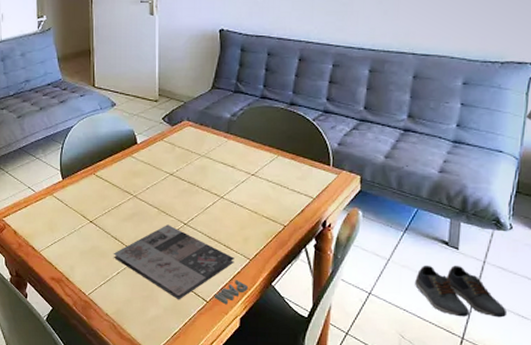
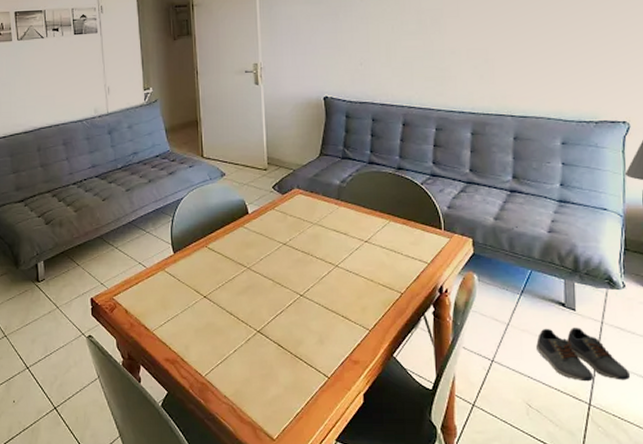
magazine: present [113,225,248,305] -> none [229,297,369,380]

